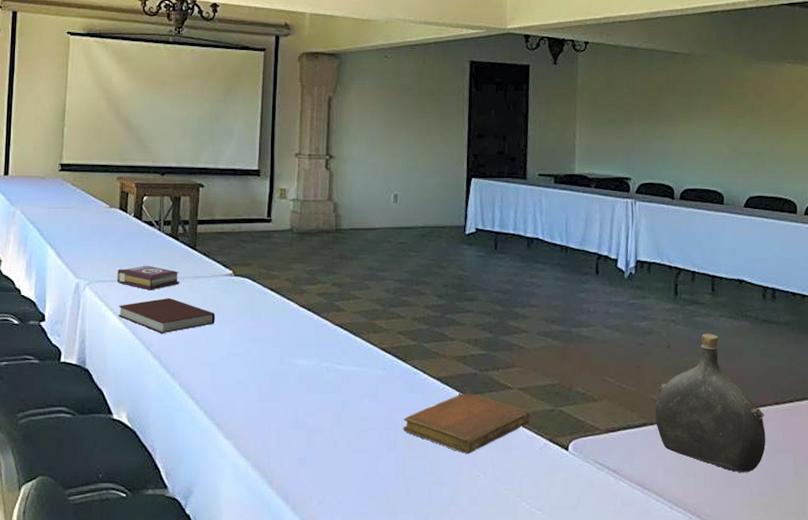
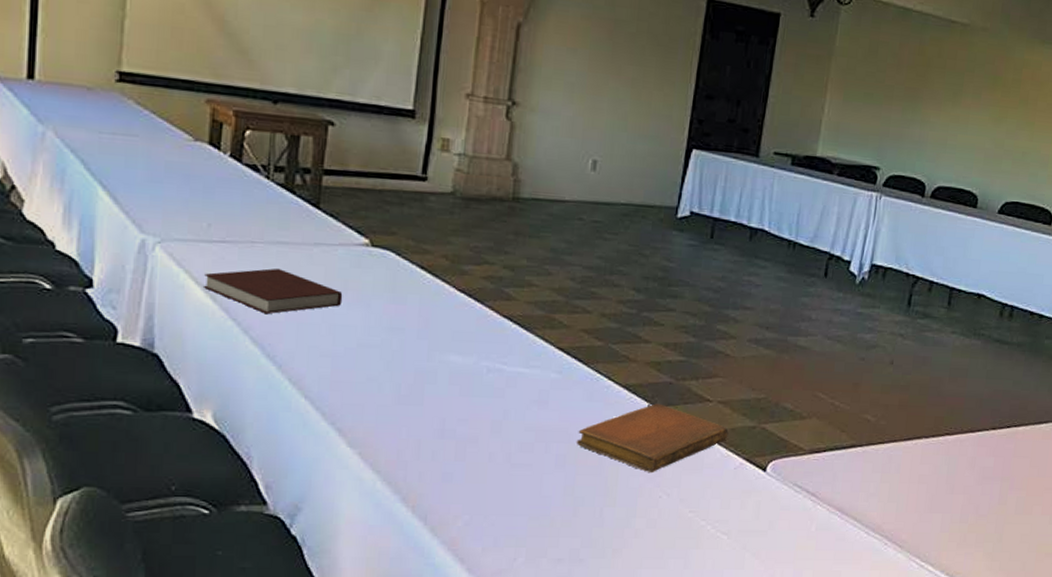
book: present [117,265,179,291] -> none [203,223,294,257]
water jug: present [655,333,766,472] -> none [865,350,980,498]

